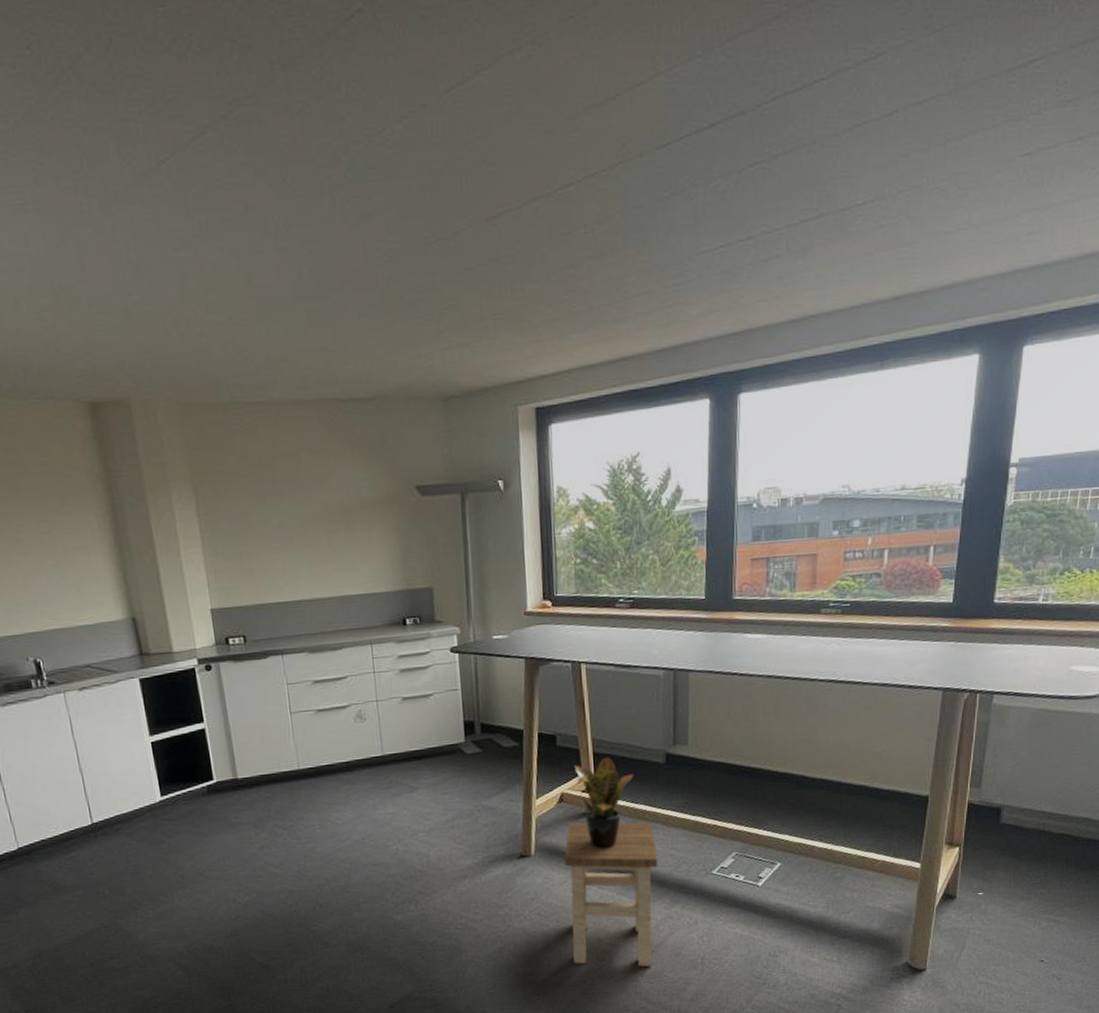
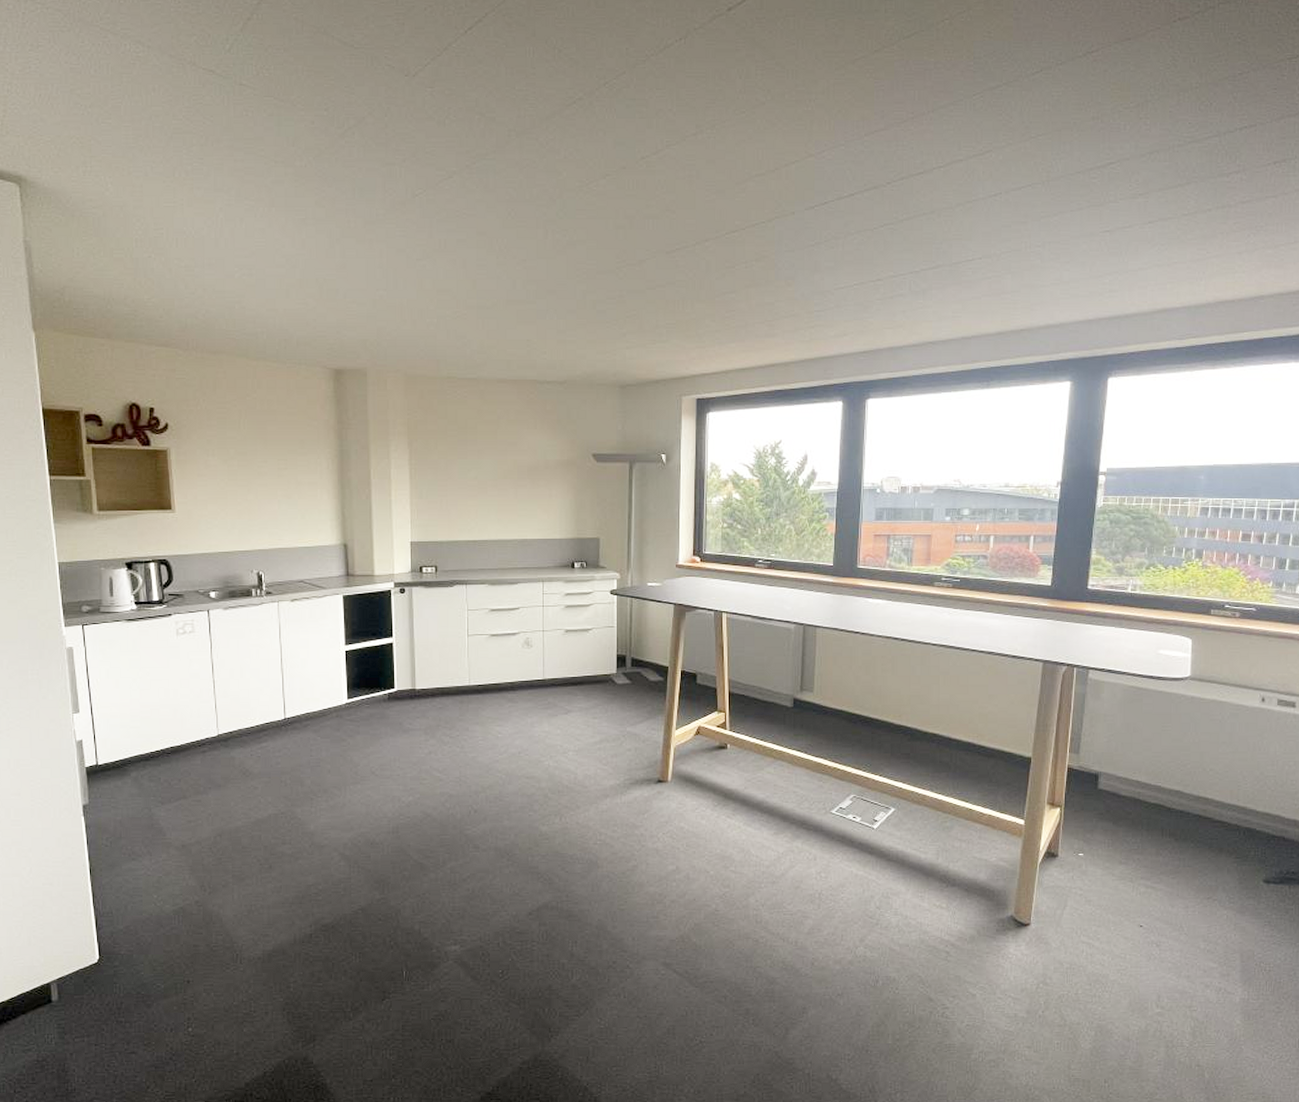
stool: present [564,822,658,967] -> none [698,754,782,898]
potted plant: present [574,755,635,849] -> none [711,696,765,781]

